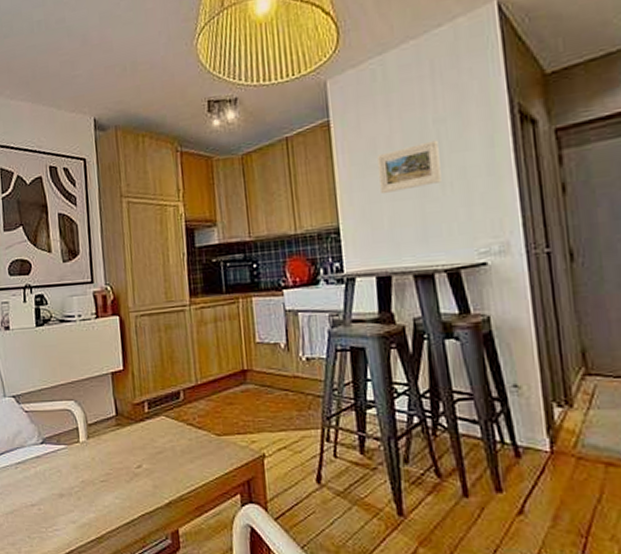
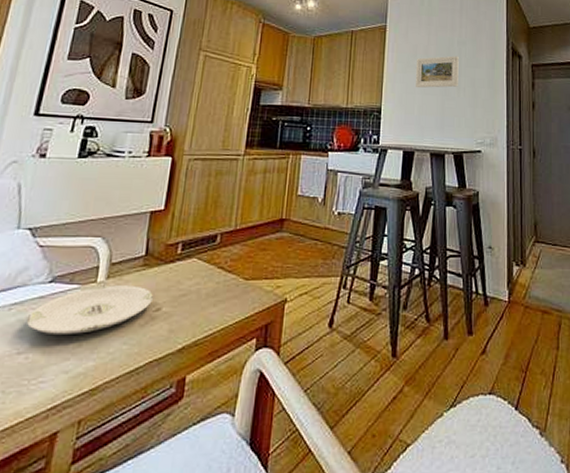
plate: none [31,444,133,490] -> present [26,285,154,336]

